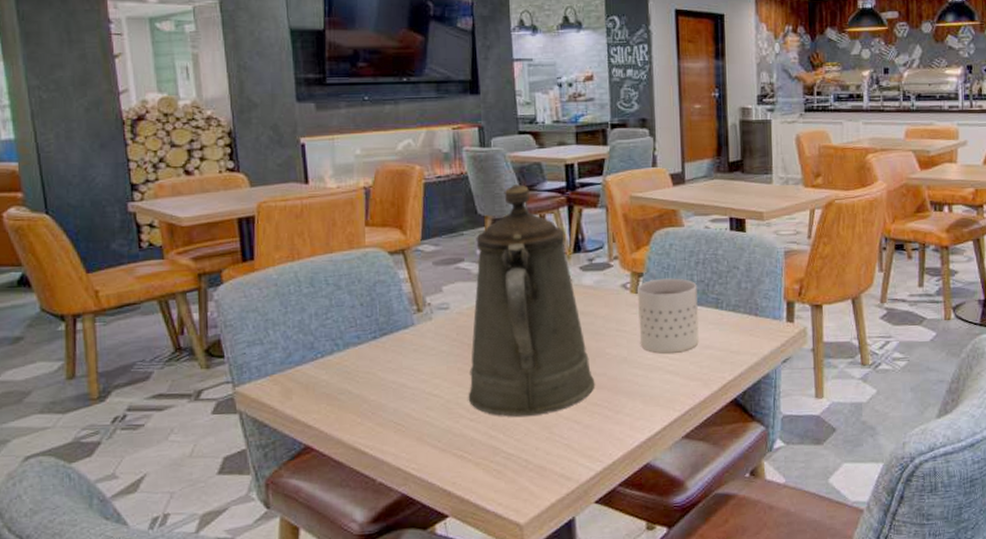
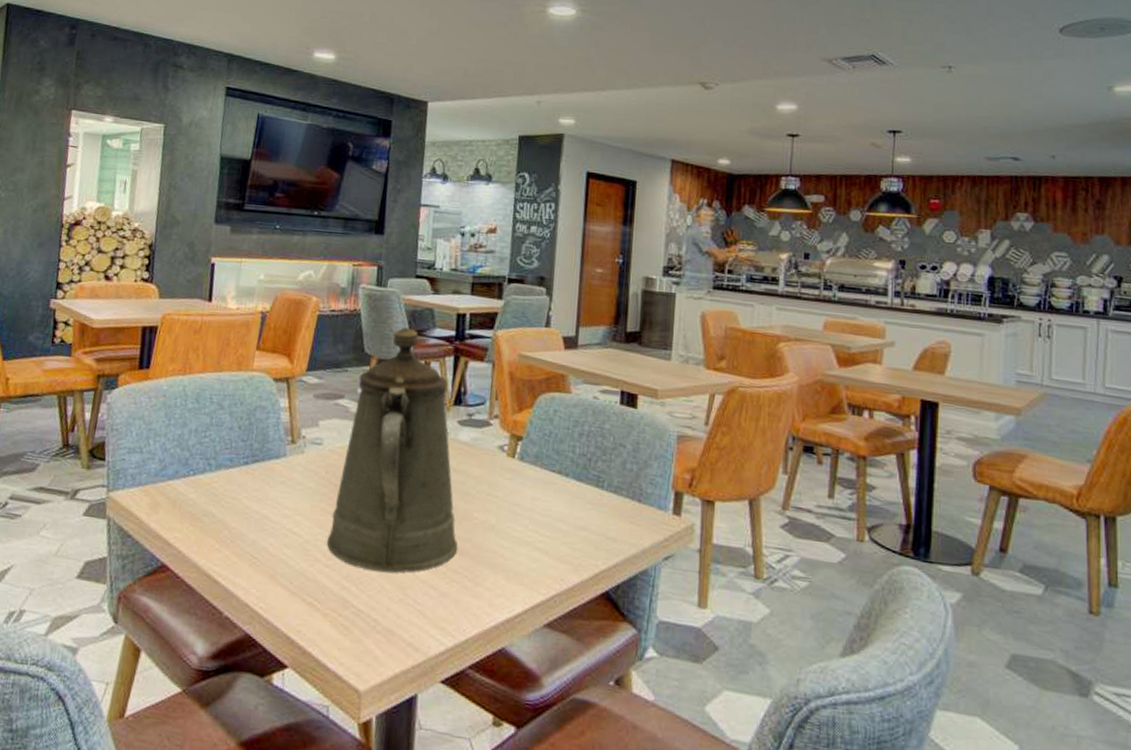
mug: present [636,278,699,353] -> none [510,445,578,529]

